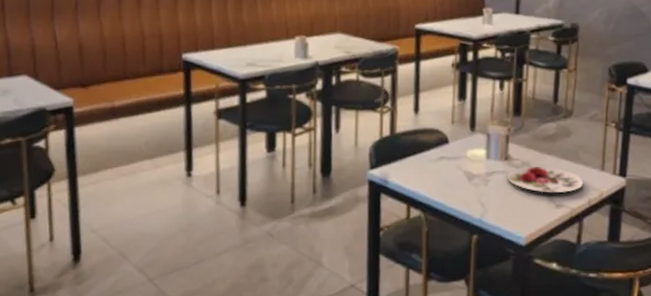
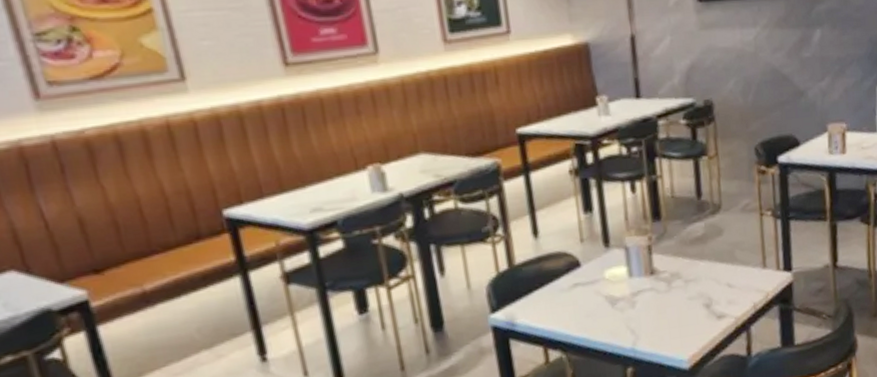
plate: present [506,166,584,193] -> none [655,273,746,306]

